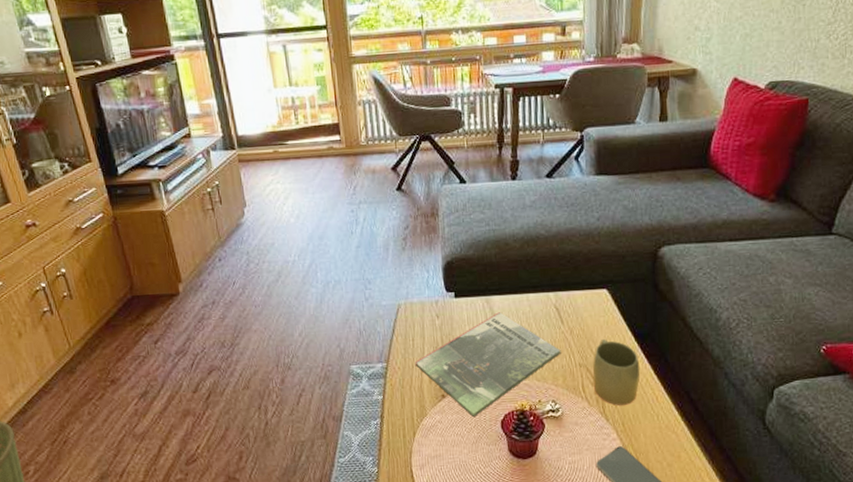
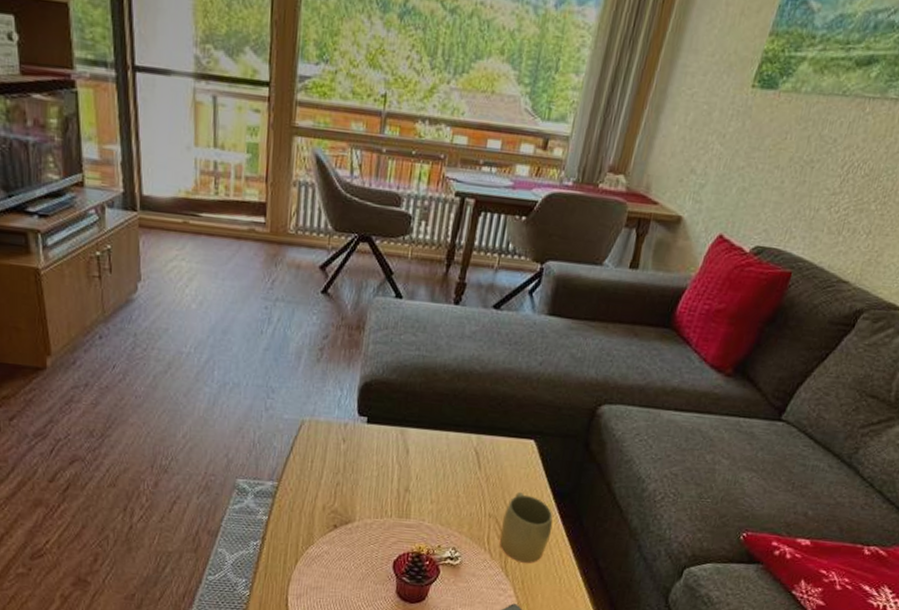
magazine: present [415,312,561,417] -> none [309,446,473,553]

